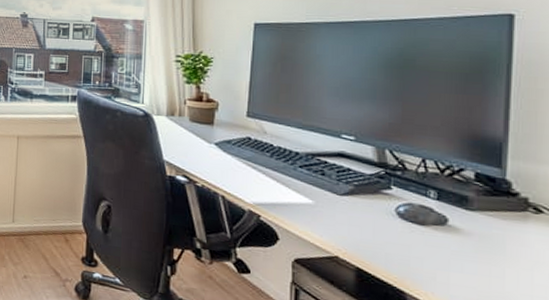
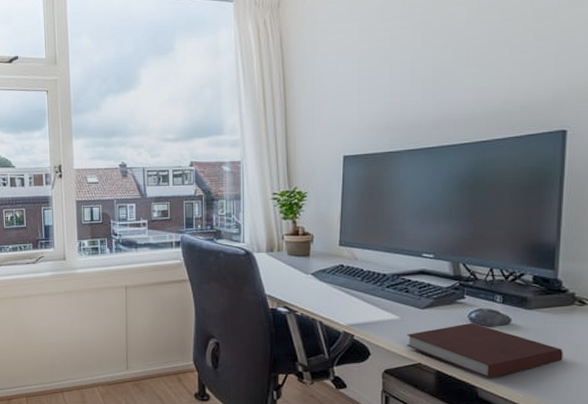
notebook: none [321,217,515,286] -> present [406,322,563,378]

